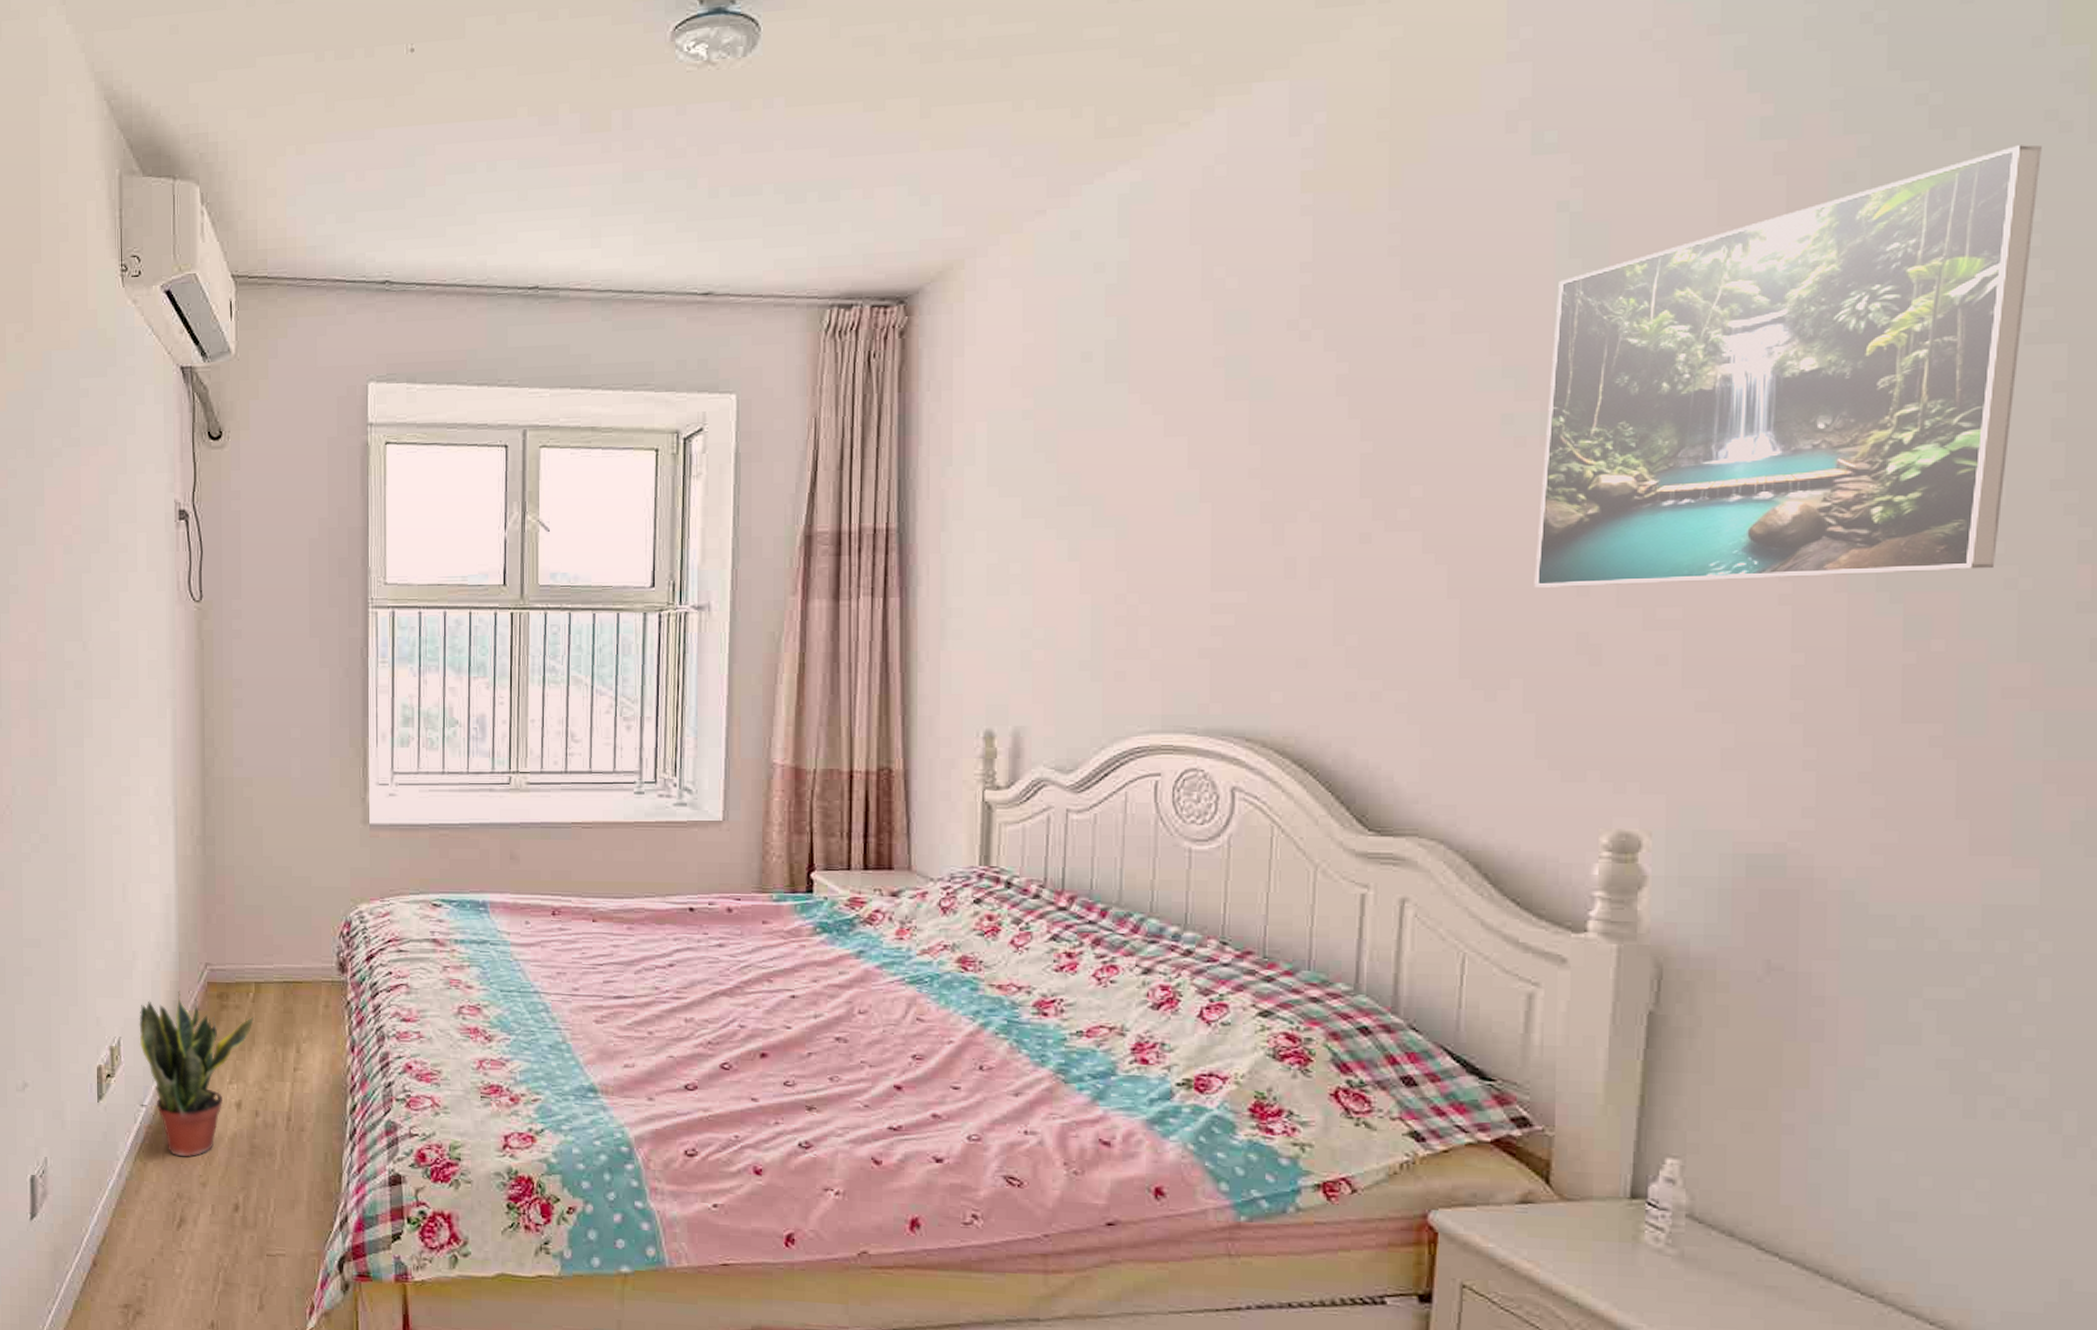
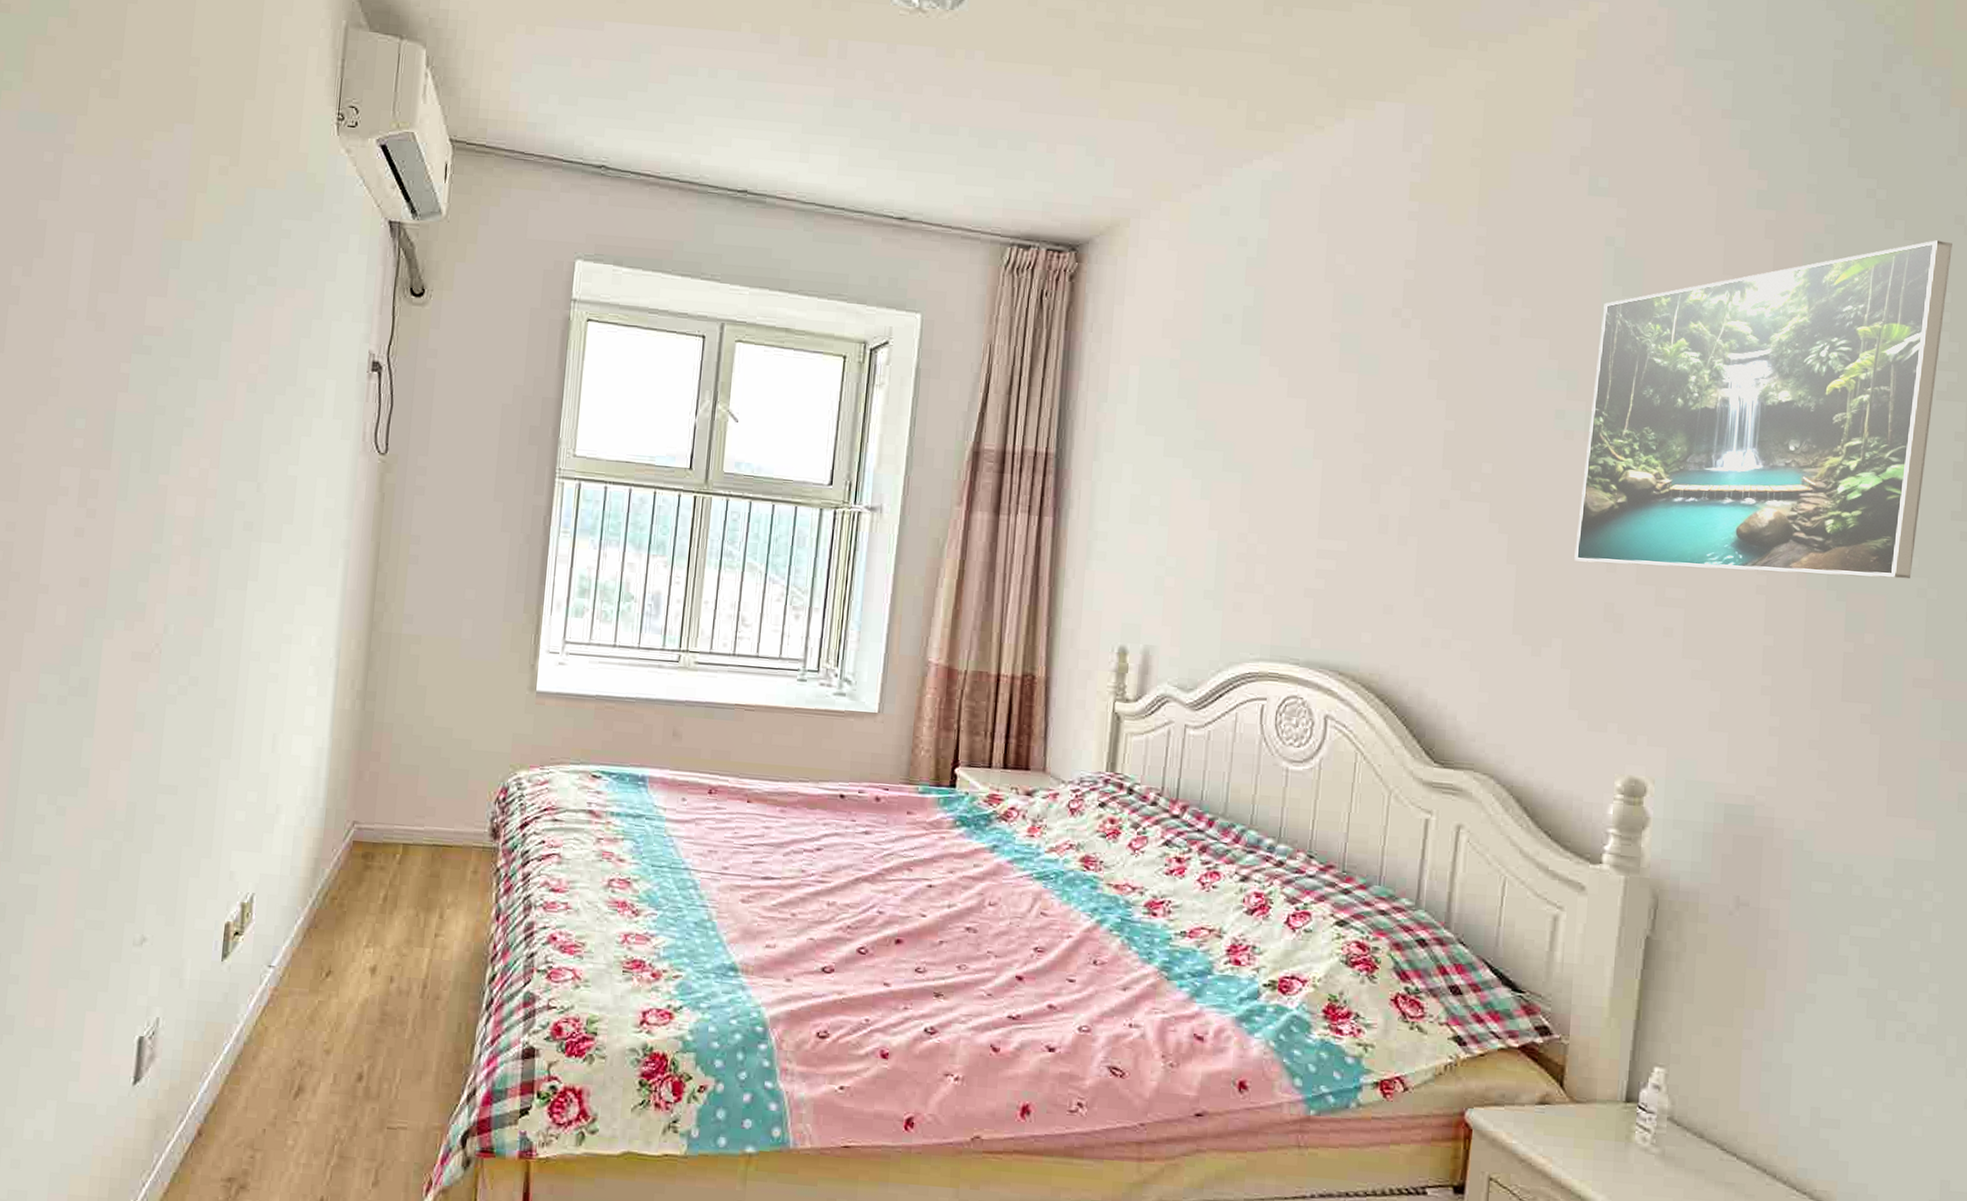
potted plant: present [139,991,254,1156] -> none [273,848,398,1022]

